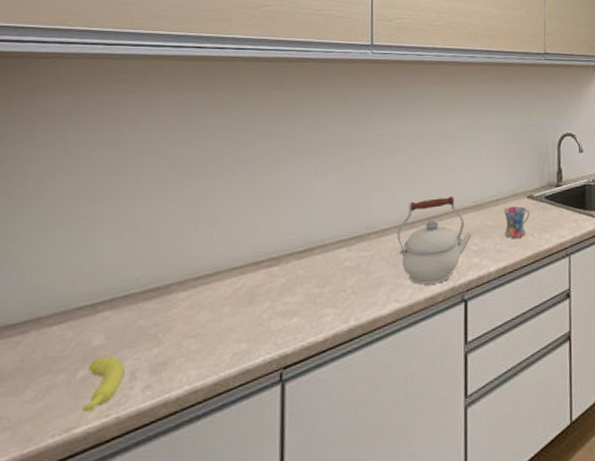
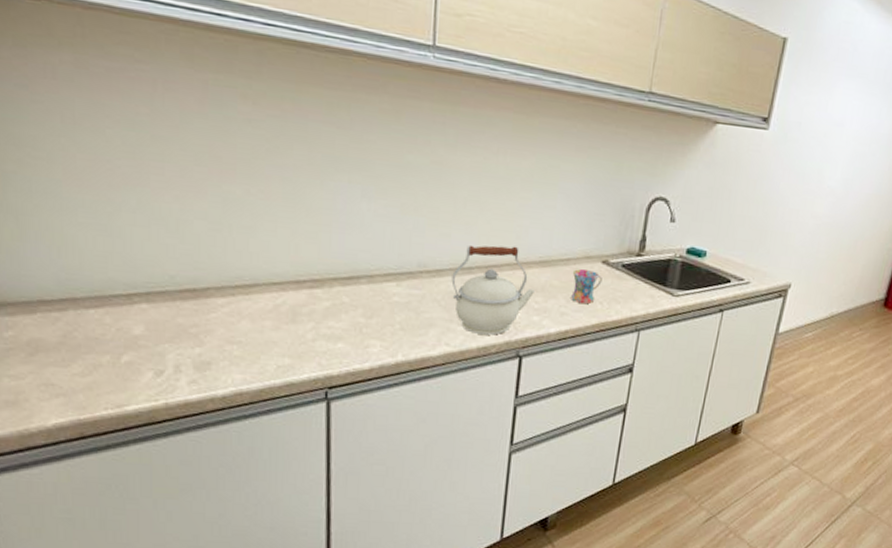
banana: present [82,356,125,412] -> none [131,346,169,394]

